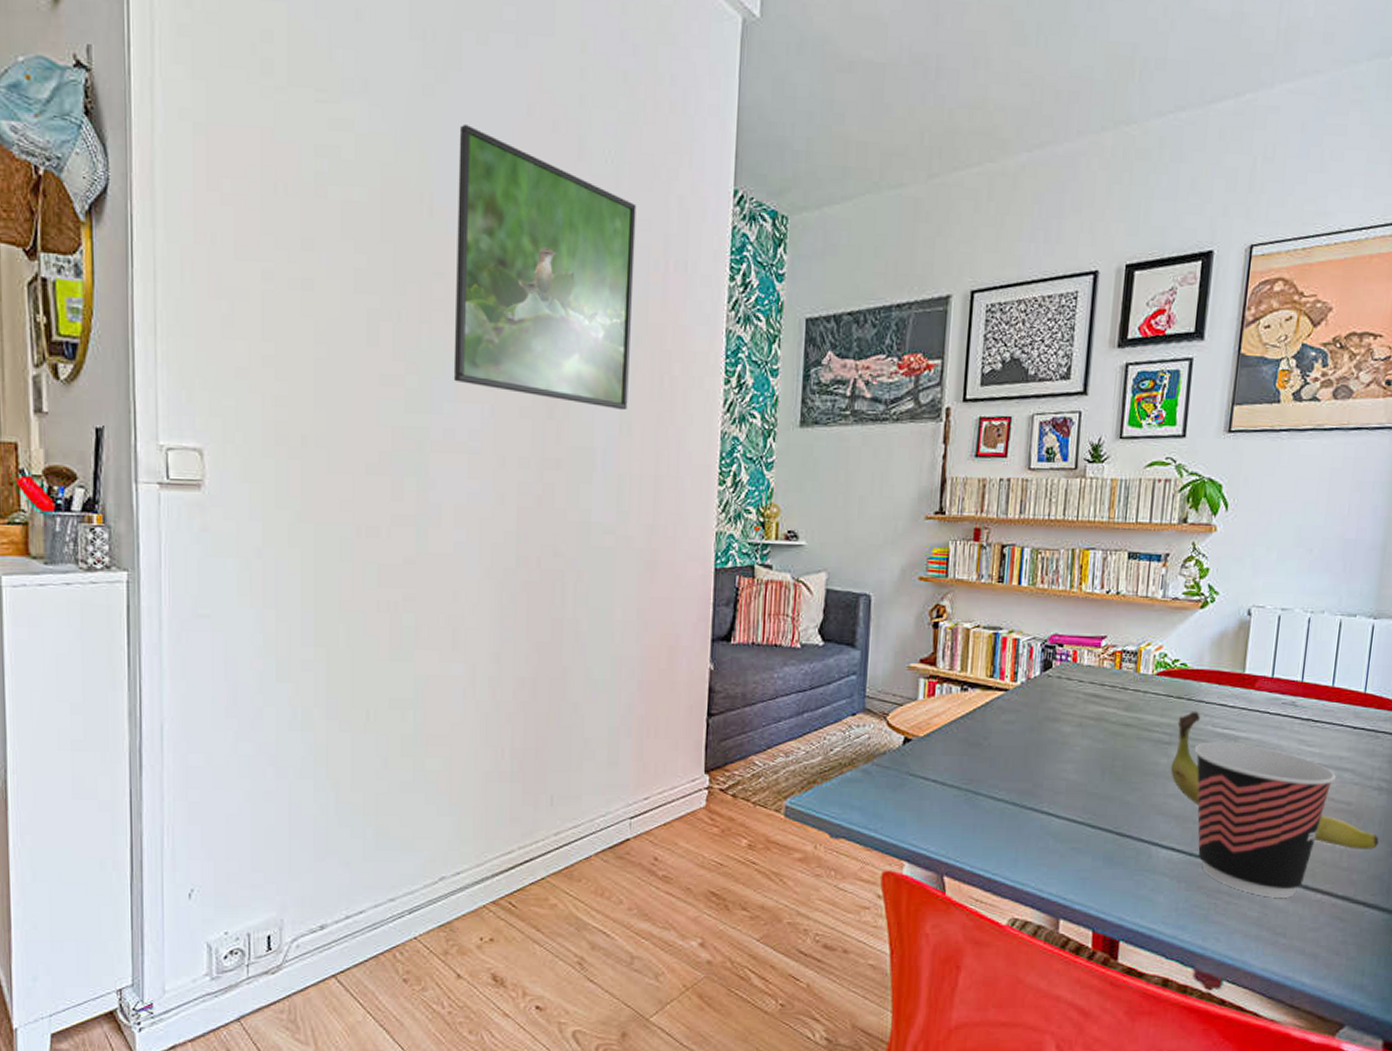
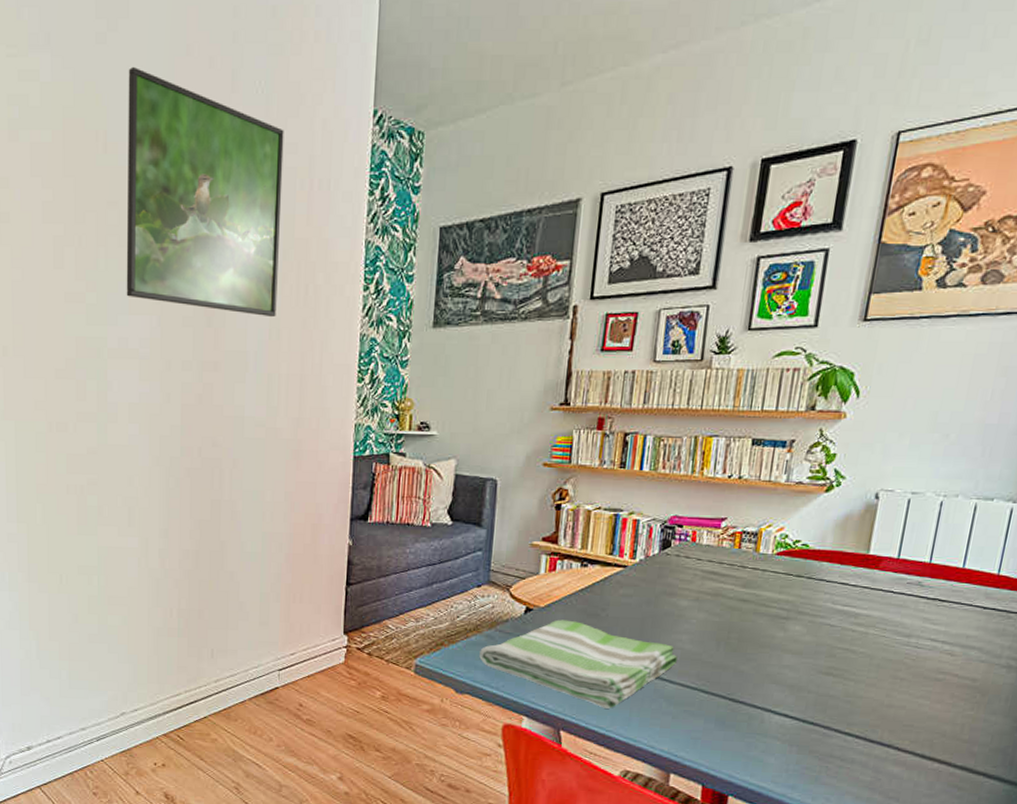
dish towel: none [855,750,1063,849] -> present [479,619,677,709]
banana: present [1170,710,1379,849] -> none [786,588,1005,724]
cup: present [1194,742,1336,898] -> none [812,618,962,765]

